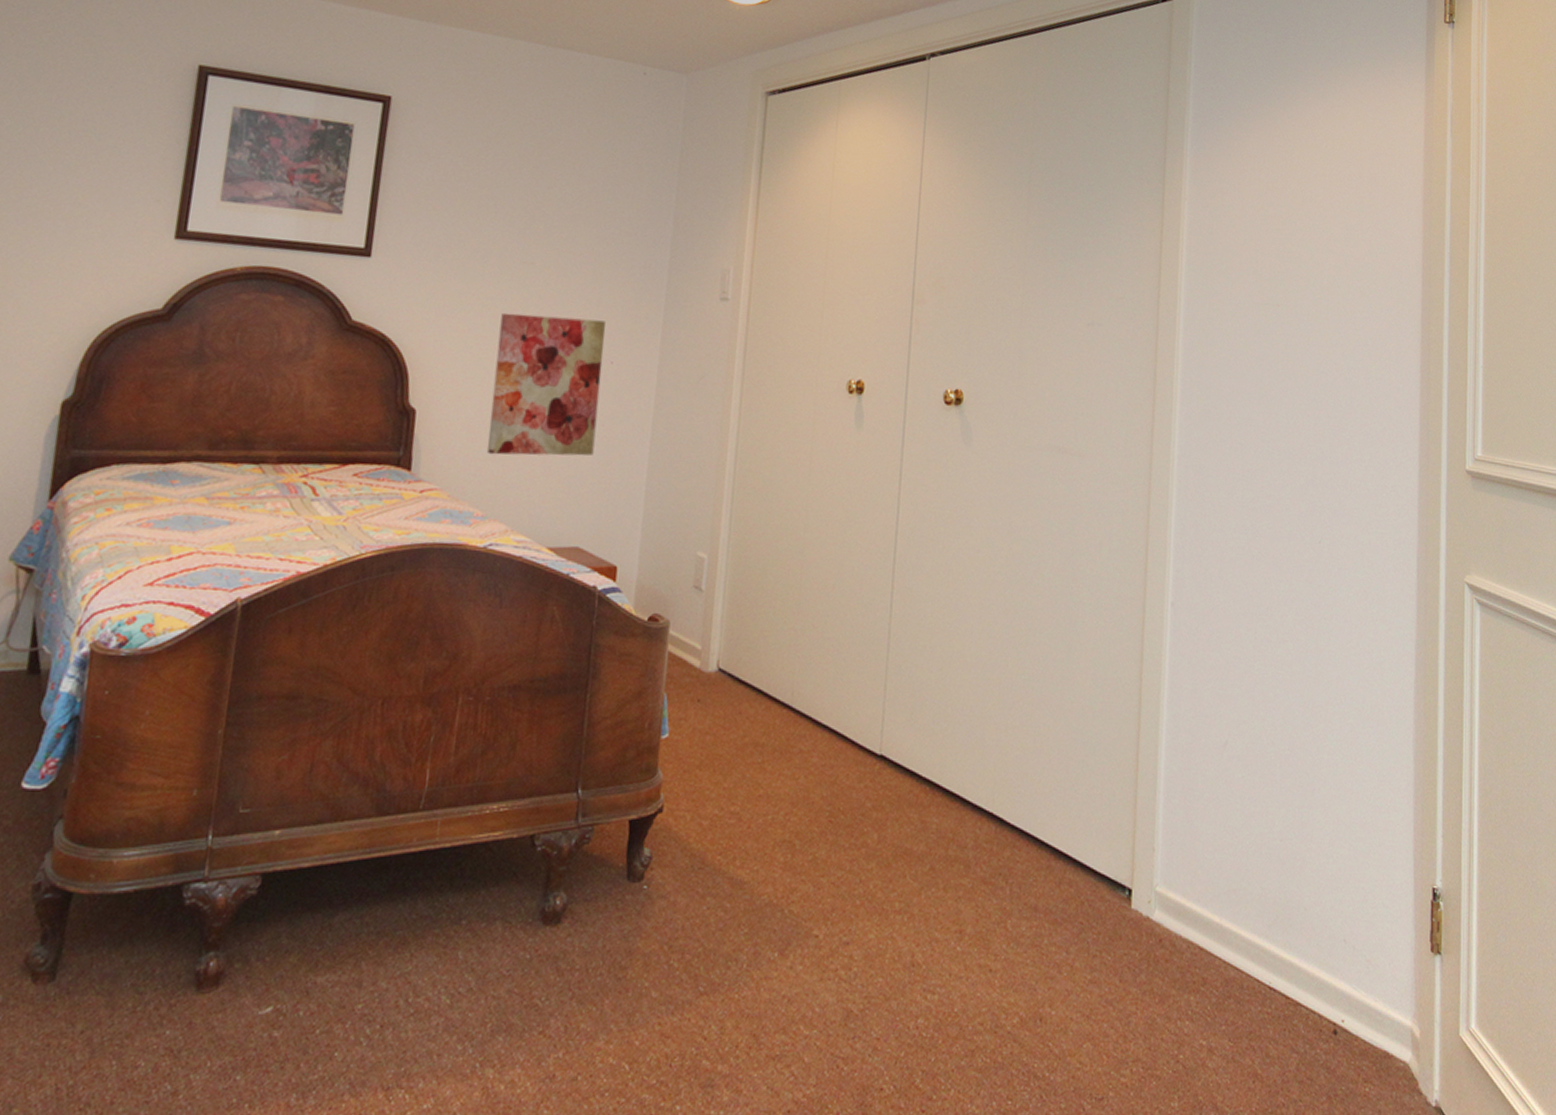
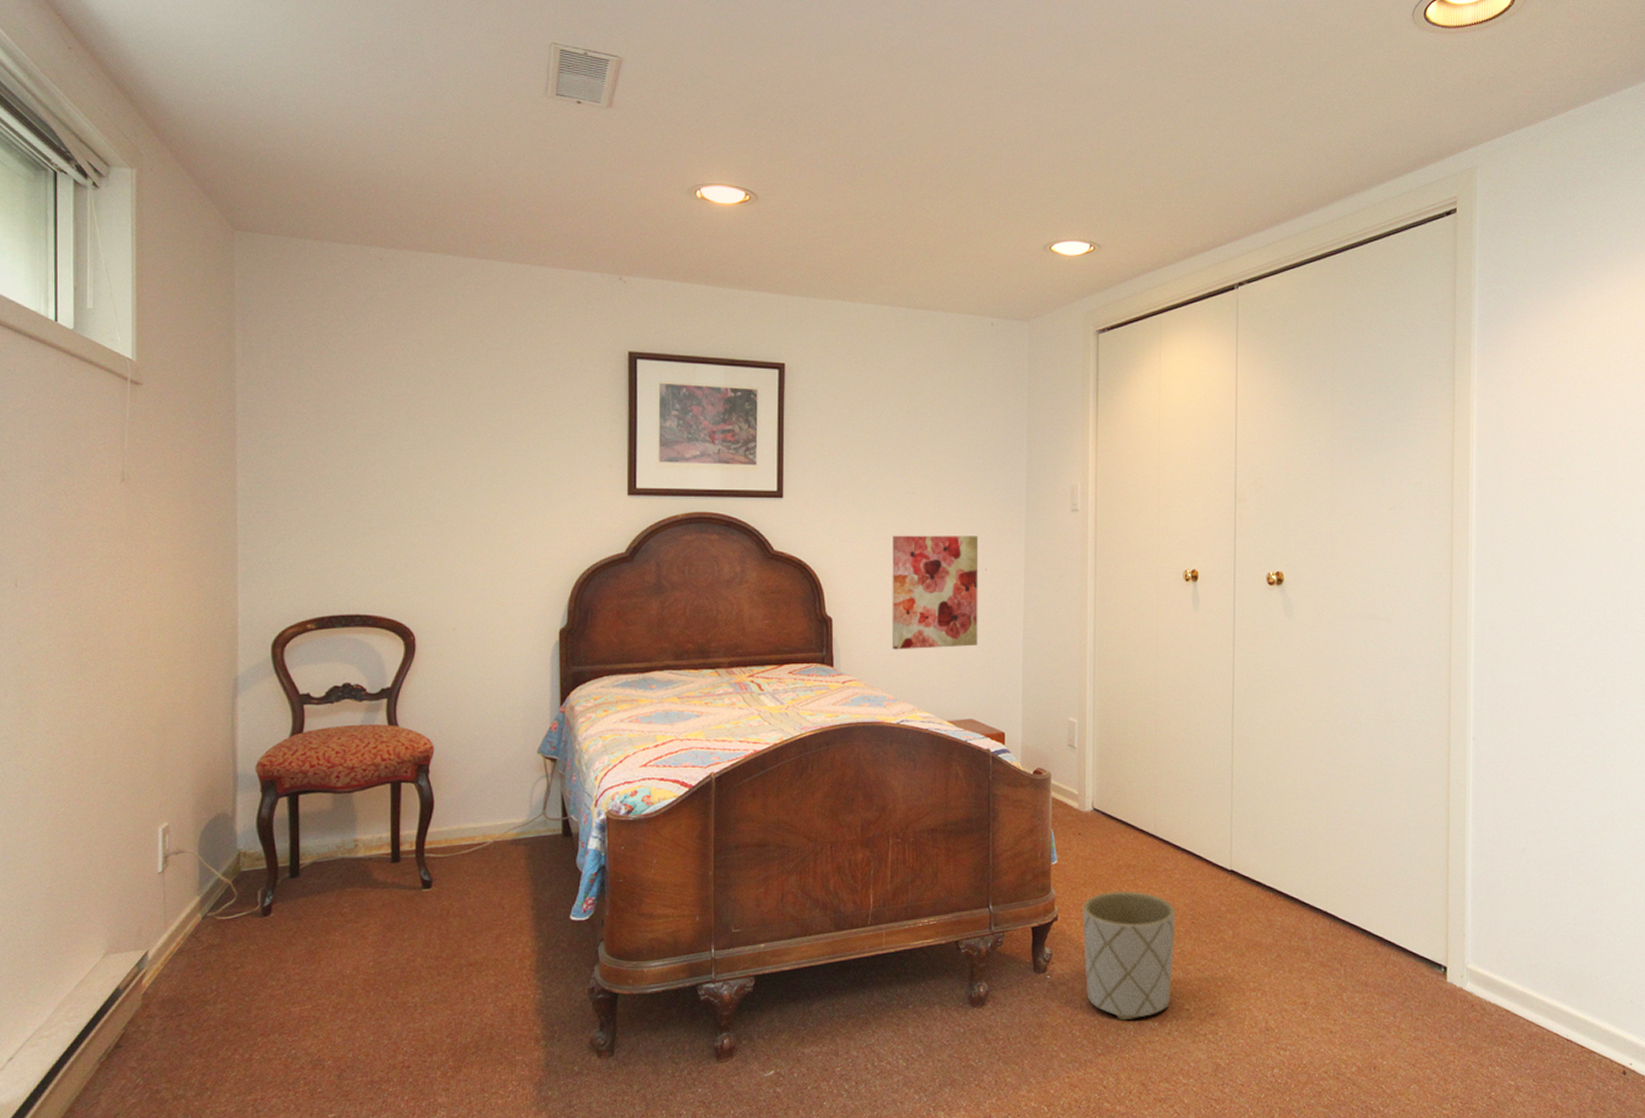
planter: none [690,776,810,949] -> present [1082,891,1176,1021]

